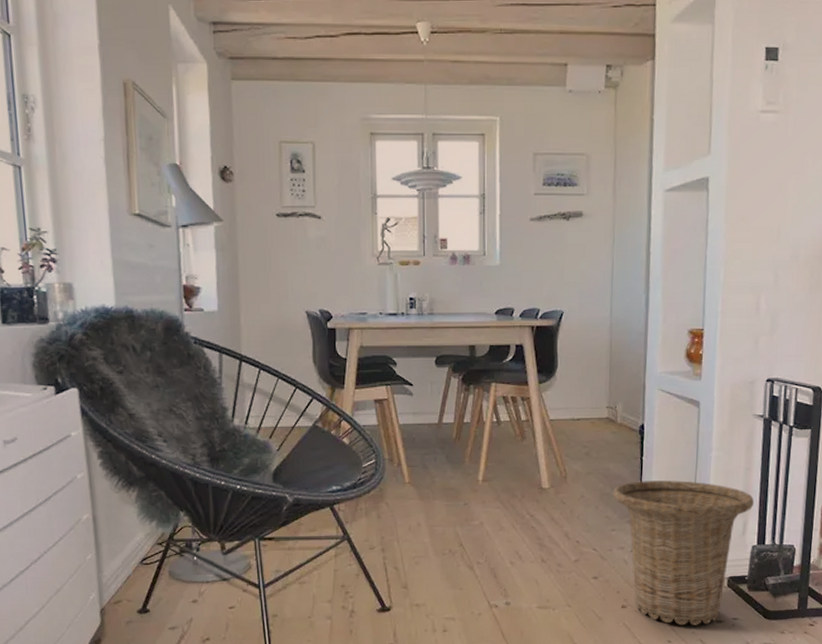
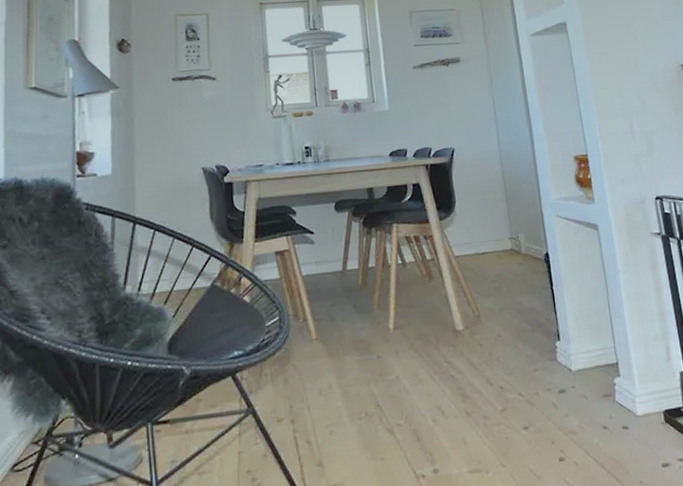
basket: present [613,480,755,626] -> none [529,307,672,475]

